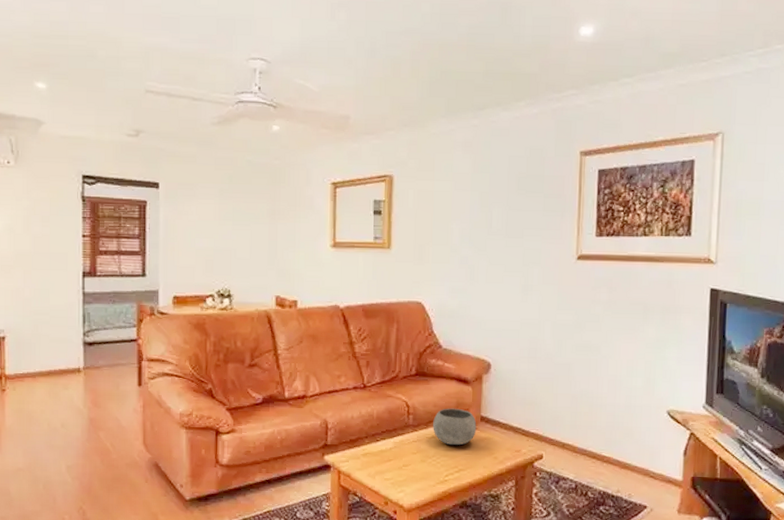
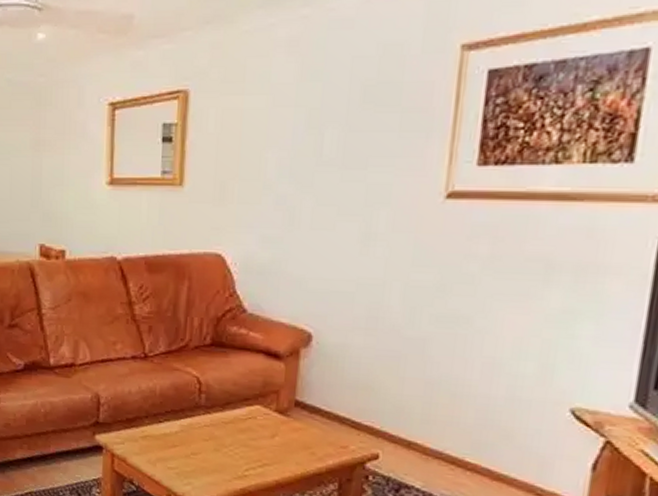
bowl: present [433,408,477,446] -> none [231,387,289,435]

